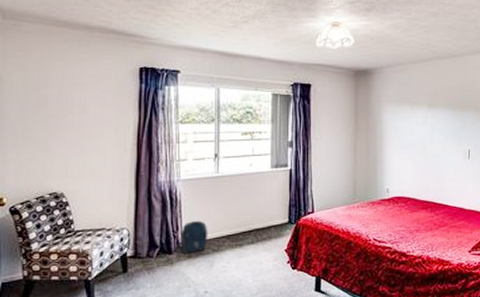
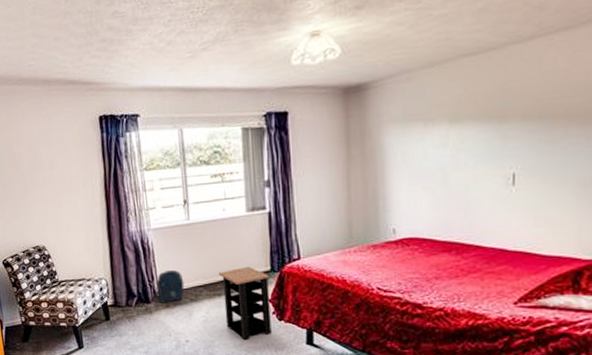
side table: none [241,218,287,290] -> present [218,266,272,341]

